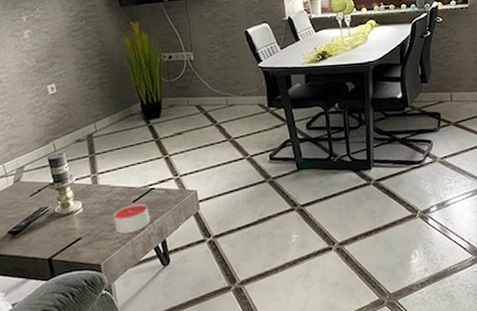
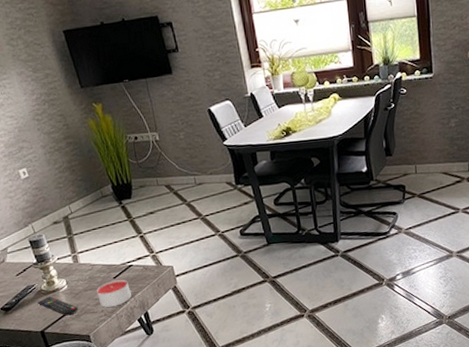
remote control: none [48,220,91,242] -> present [37,296,78,316]

